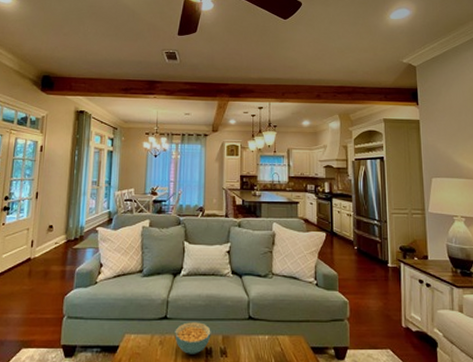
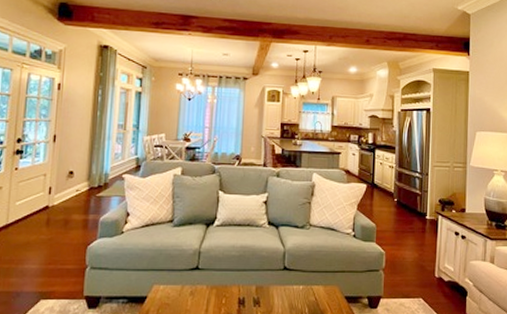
cereal bowl: present [175,322,211,354] -> none [206,273,245,304]

